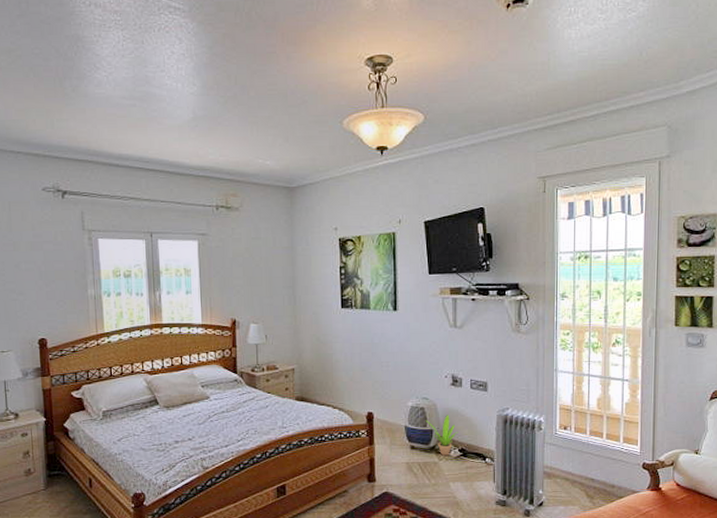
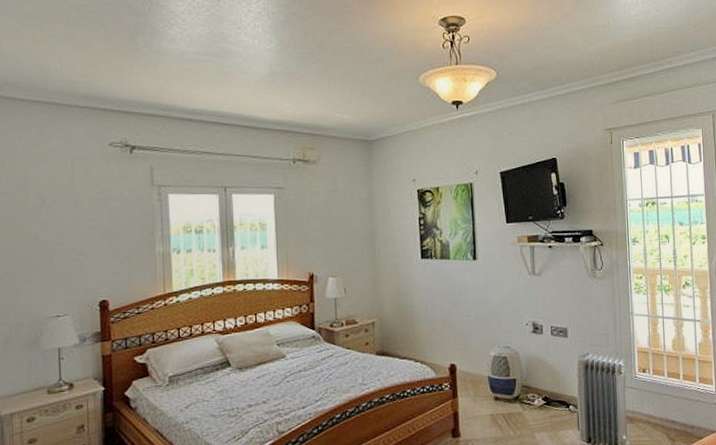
potted plant: present [425,415,458,456] -> none [508,363,541,405]

